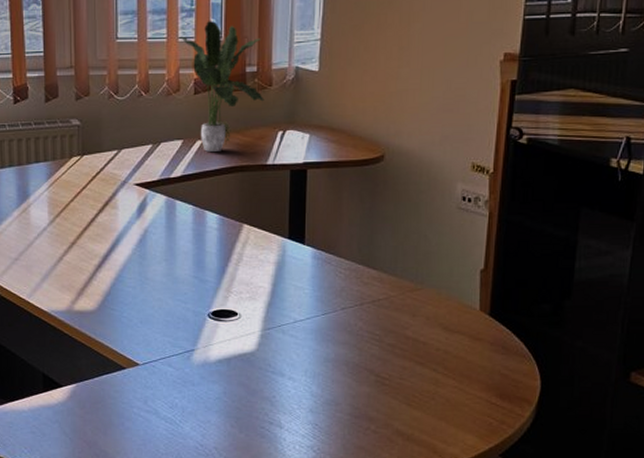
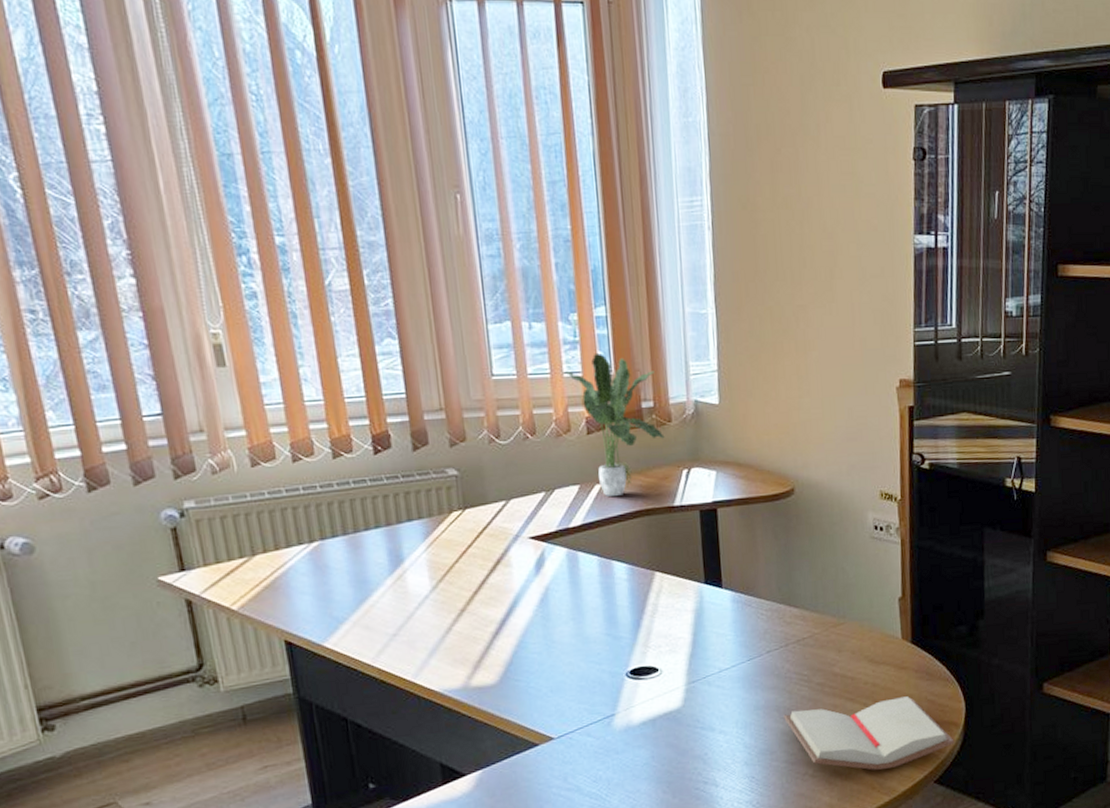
paperback book: none [352,367,525,435] -> present [783,696,955,770]

